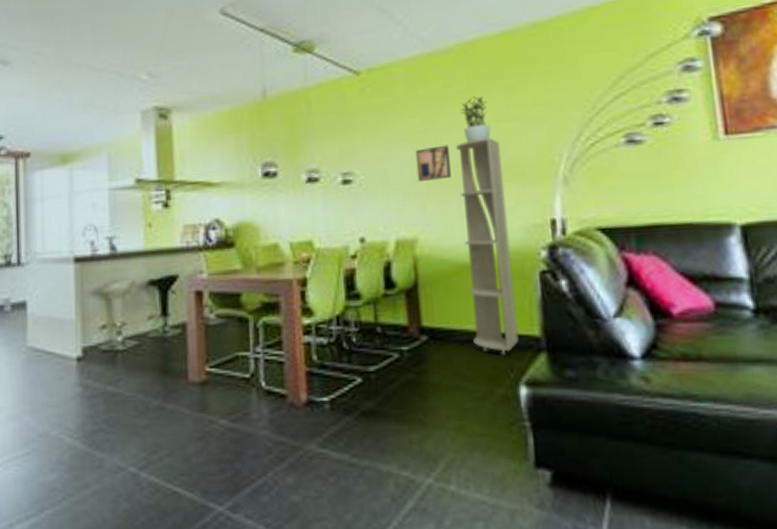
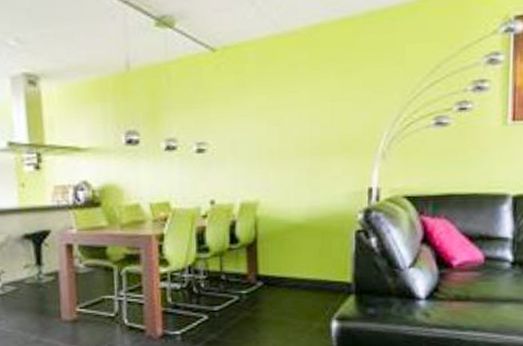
wall art: present [415,145,451,181] -> none [261,120,290,152]
shelving unit: present [455,137,519,355] -> none [295,115,334,297]
potted plant: present [460,96,491,143] -> none [301,77,327,120]

